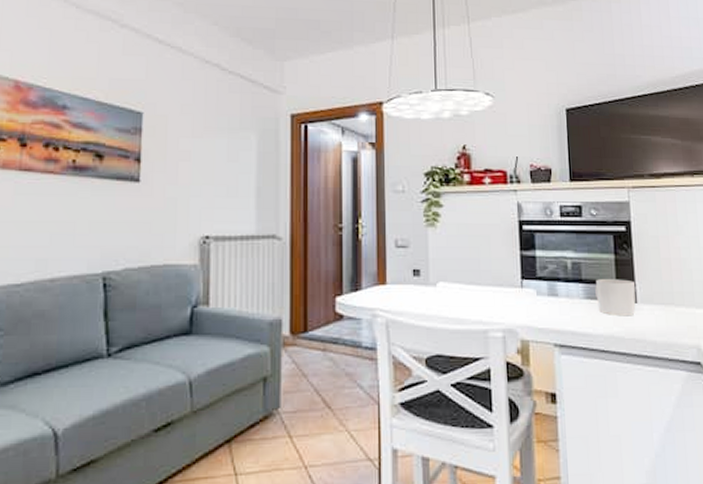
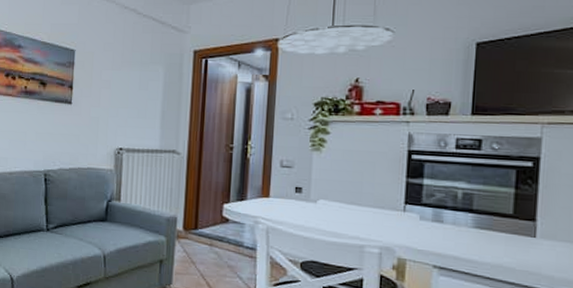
mug: present [595,279,636,317] -> none [486,211,537,250]

